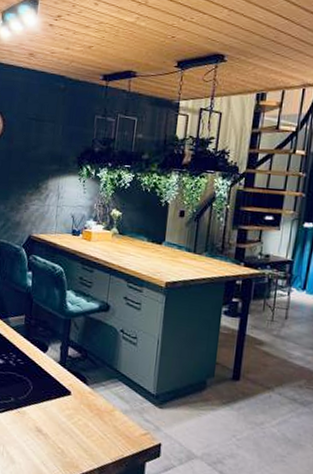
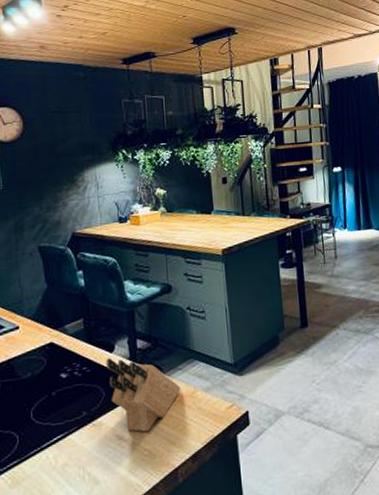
knife block: none [36,356,101,433] -> present [106,358,181,432]

